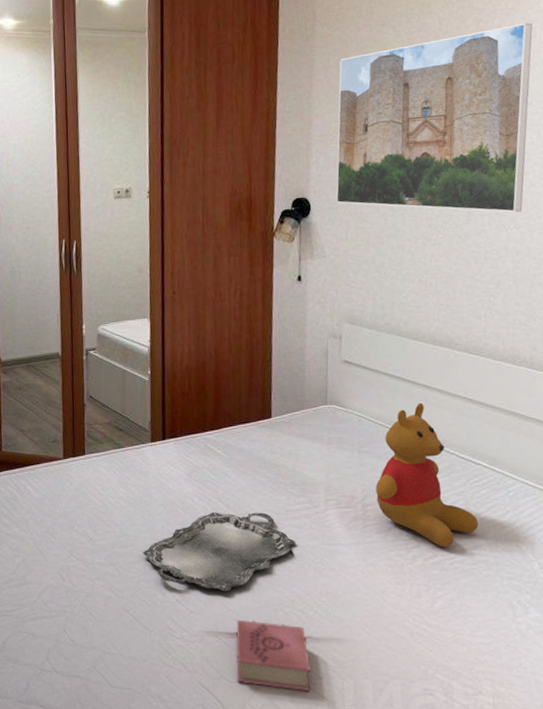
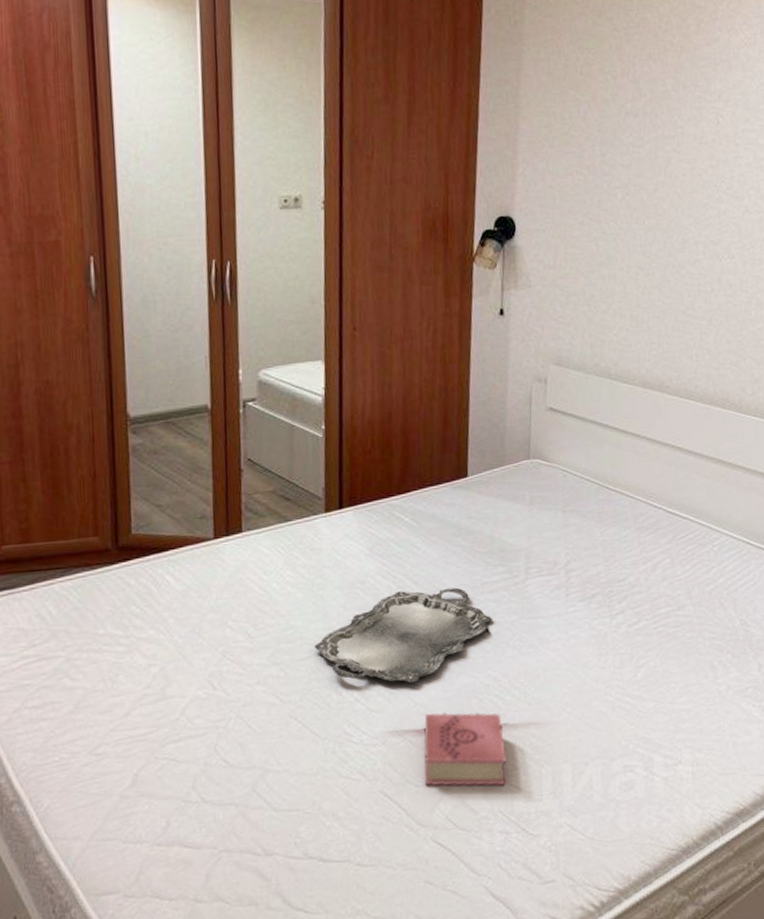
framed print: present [336,22,533,213] -> none [544,28,754,241]
teddy bear: present [376,403,479,547] -> none [580,453,683,611]

